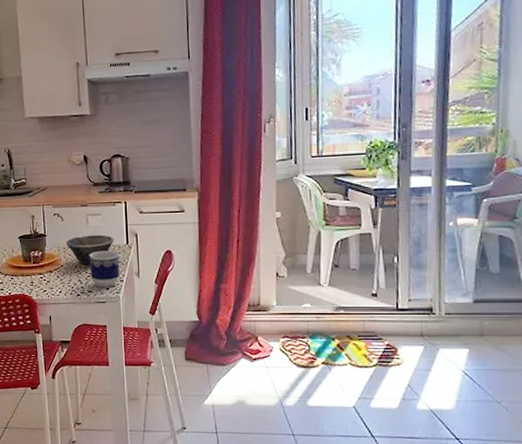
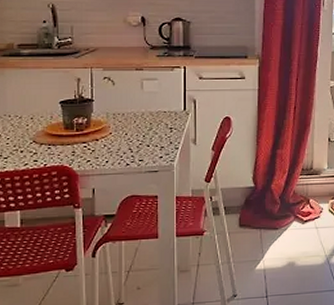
bowl: present [65,235,114,265] -> none [116,100,170,132]
cup: present [88,250,120,287] -> none [141,116,176,156]

